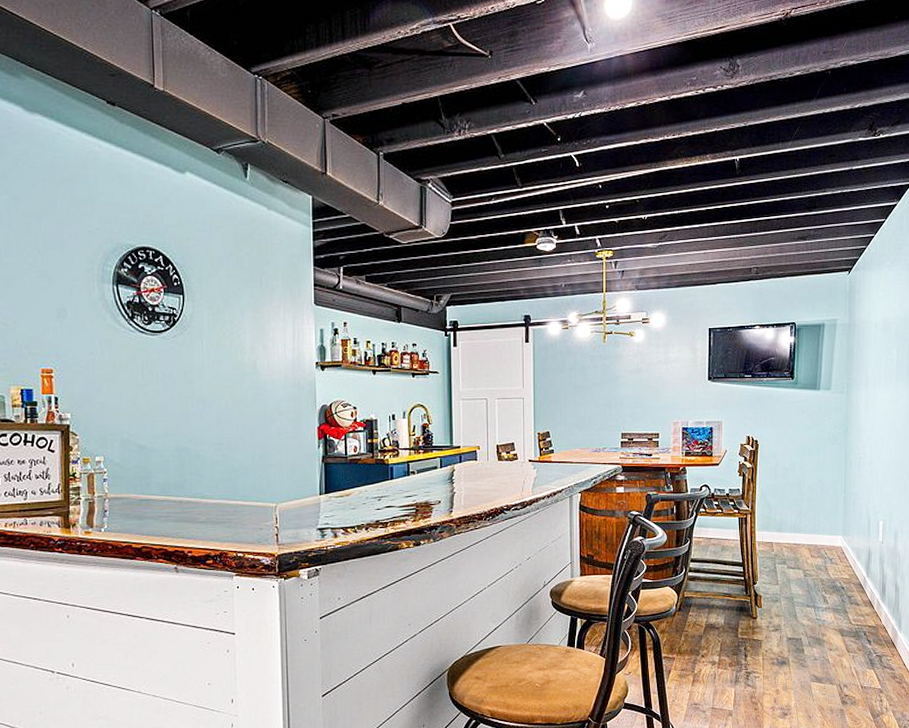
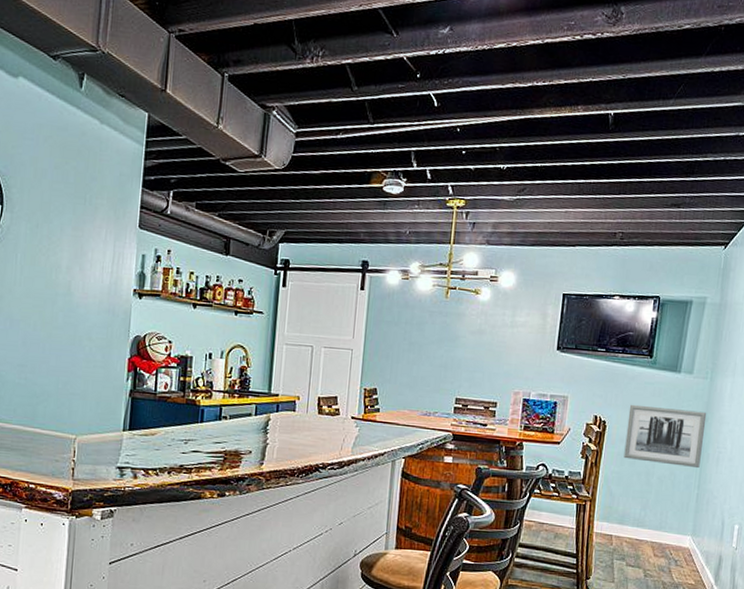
wall art: none [776,422,846,475] -> present [624,404,707,469]

